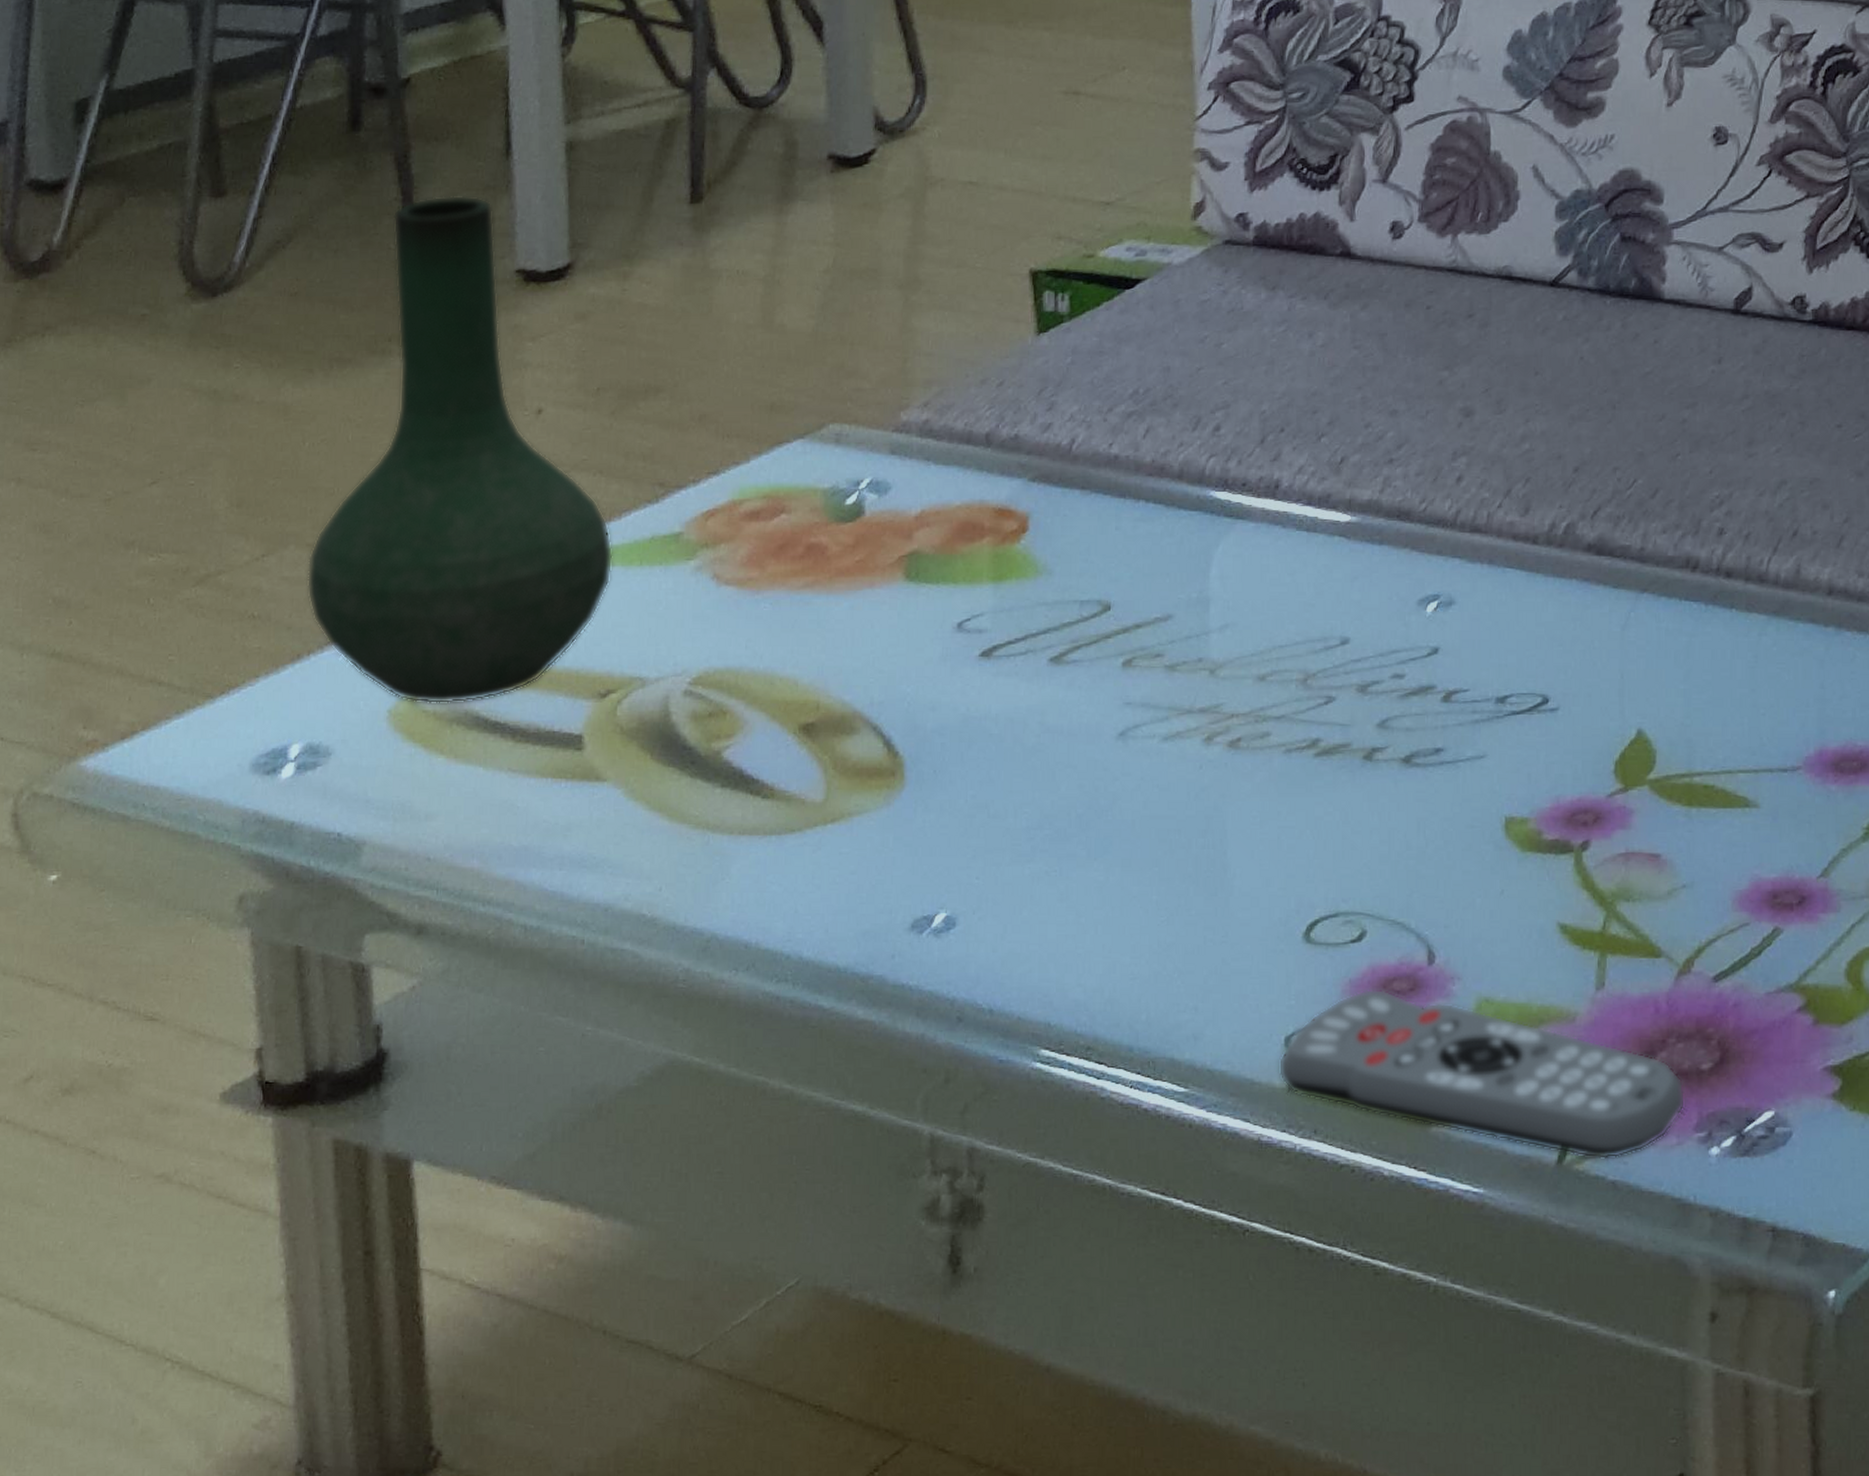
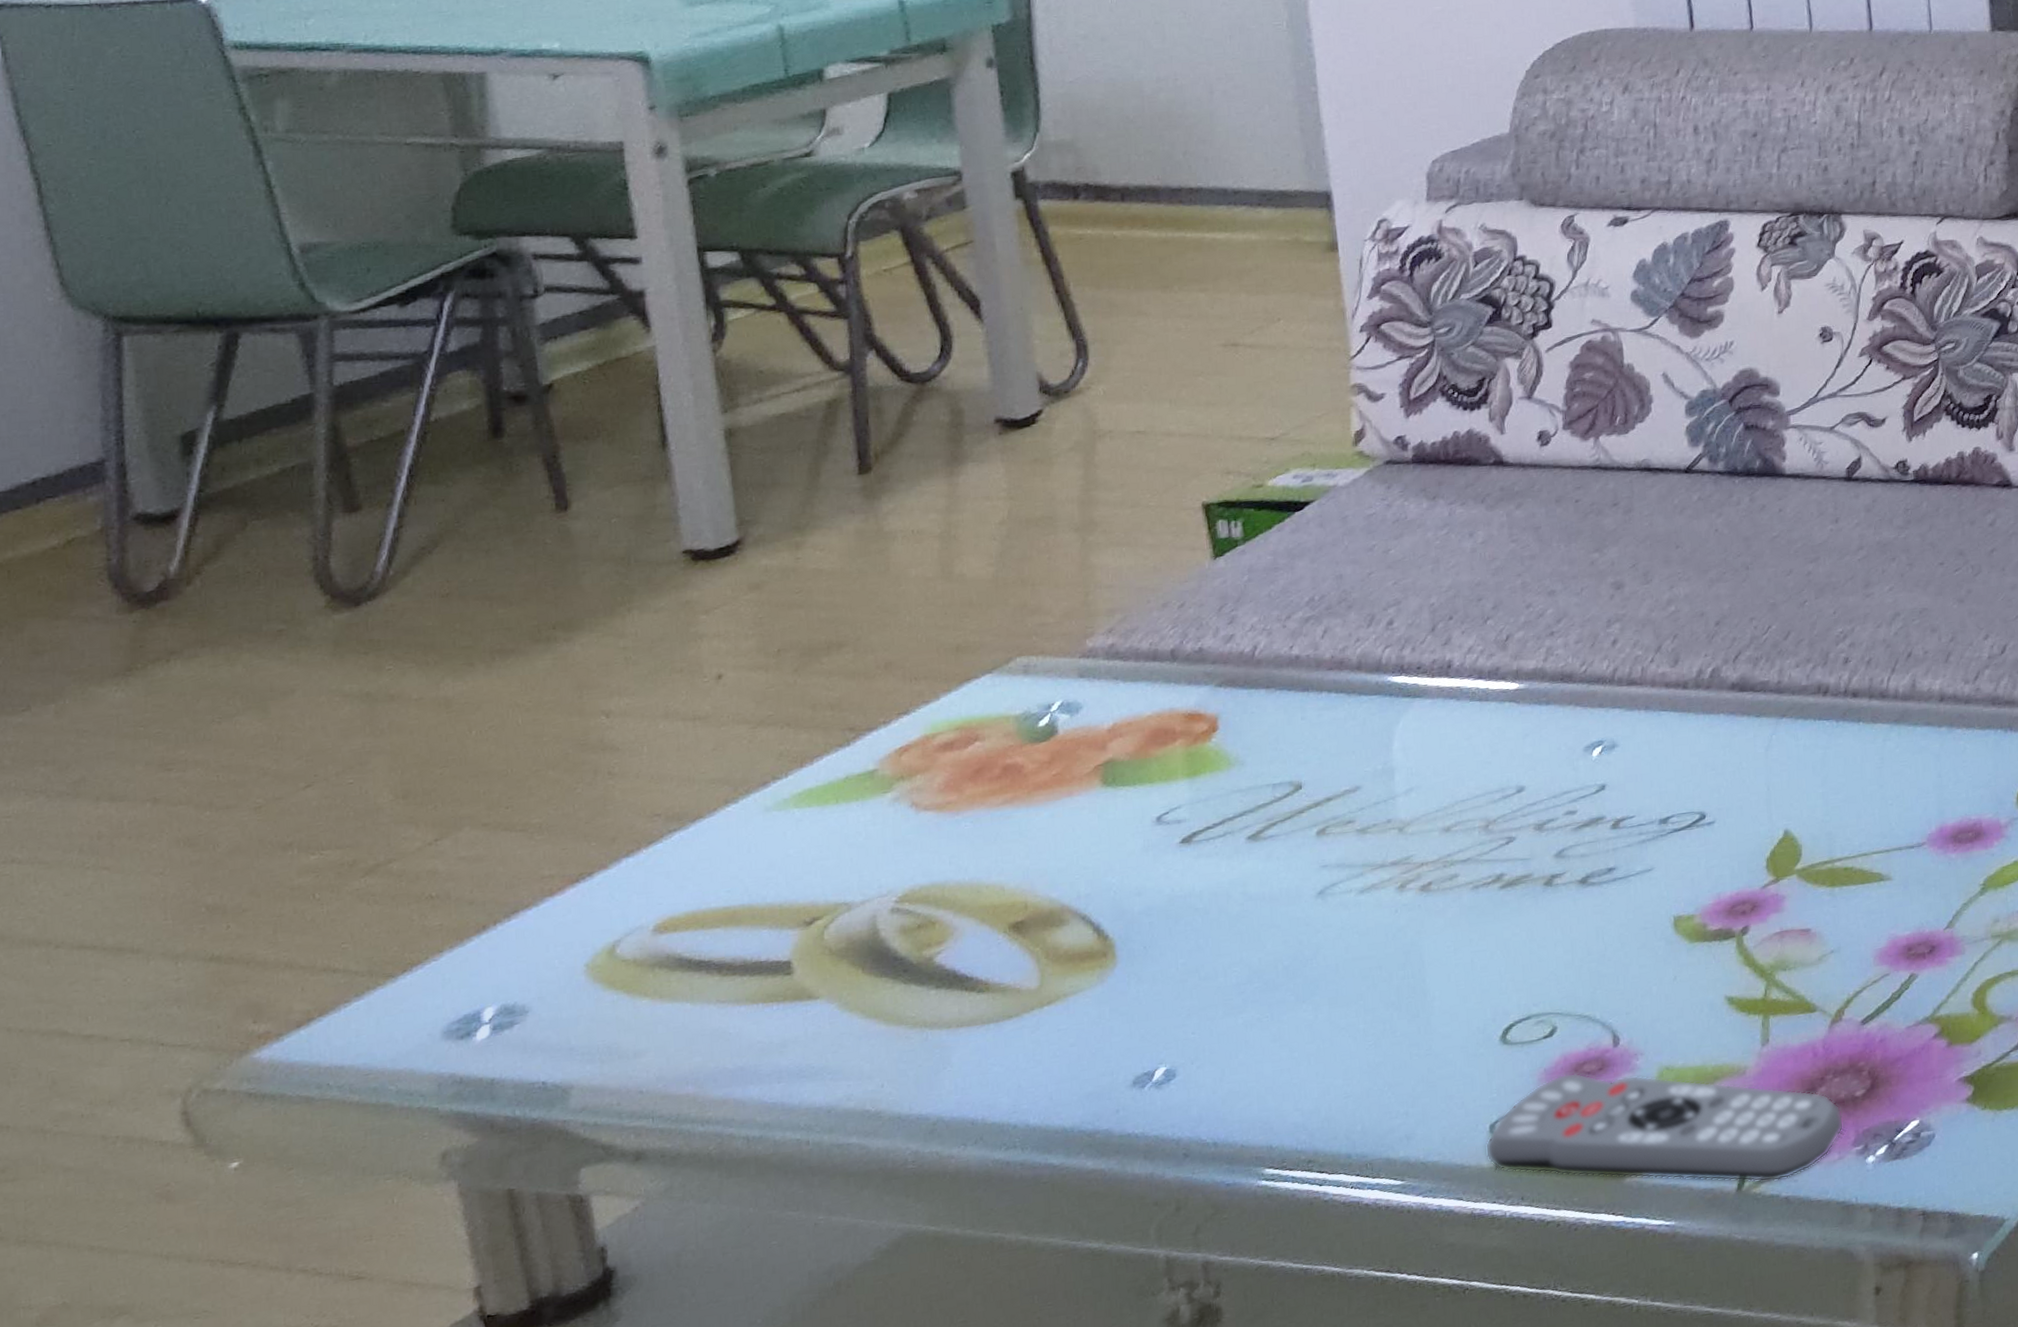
vase: present [306,195,613,704] -> none [485,487,808,955]

